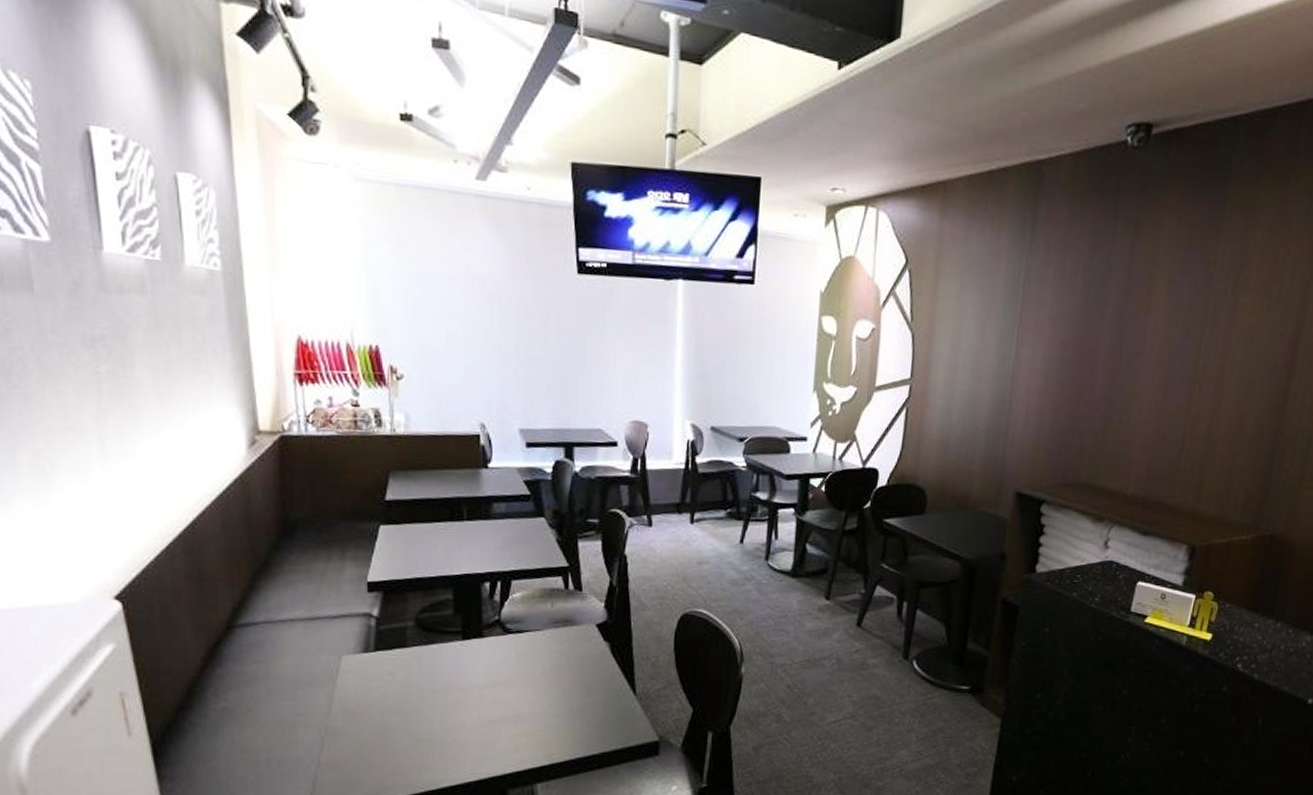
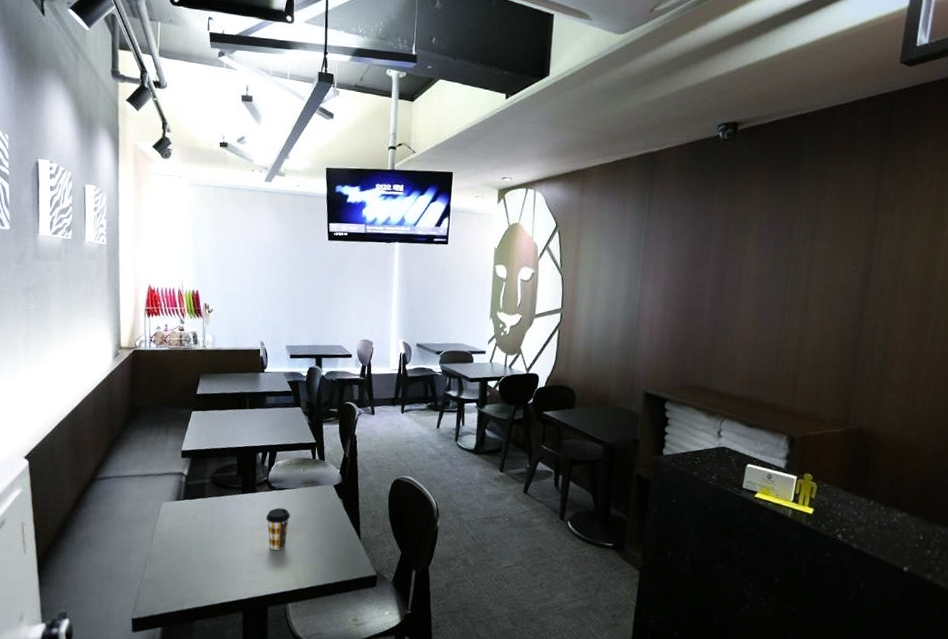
coffee cup: none [500,657,535,715] -> present [266,507,290,551]

